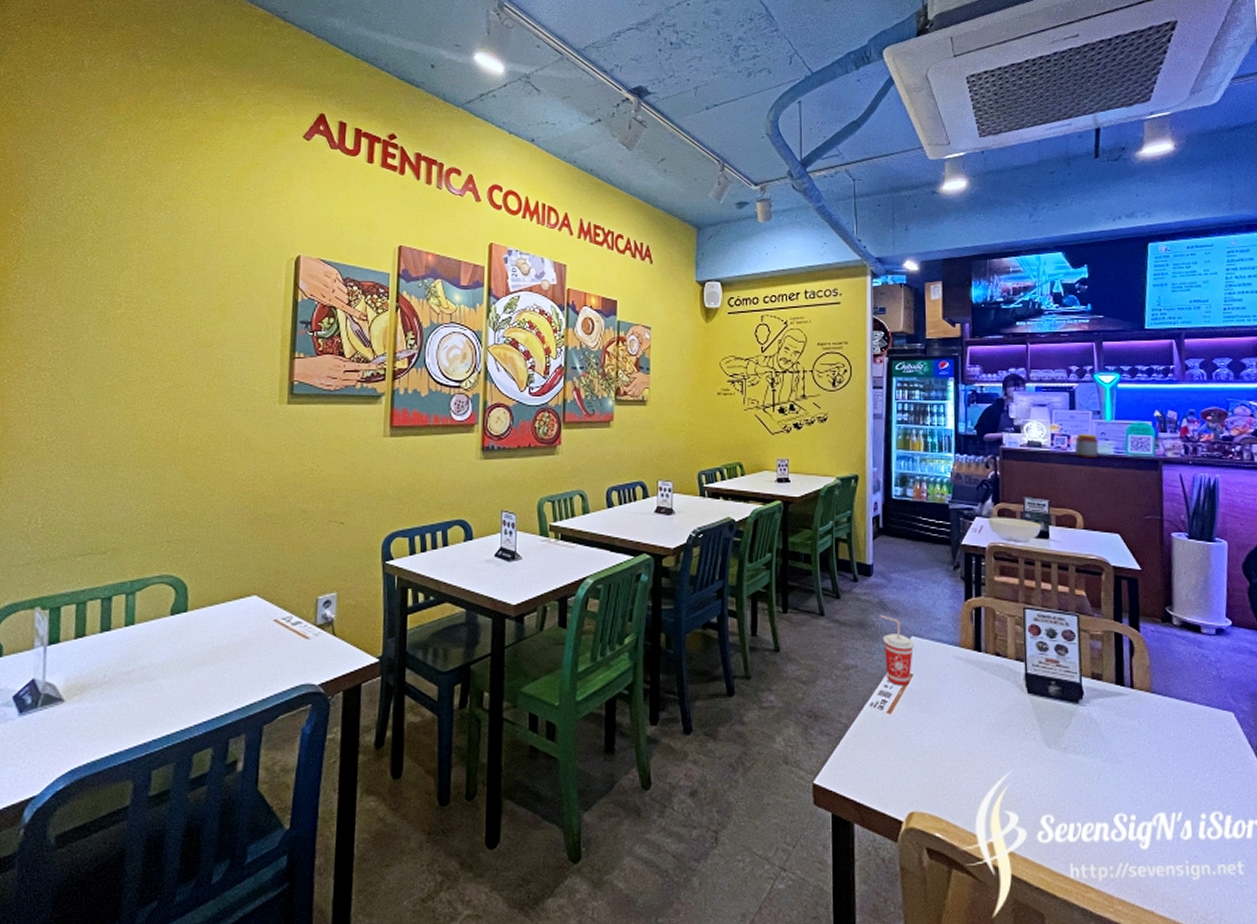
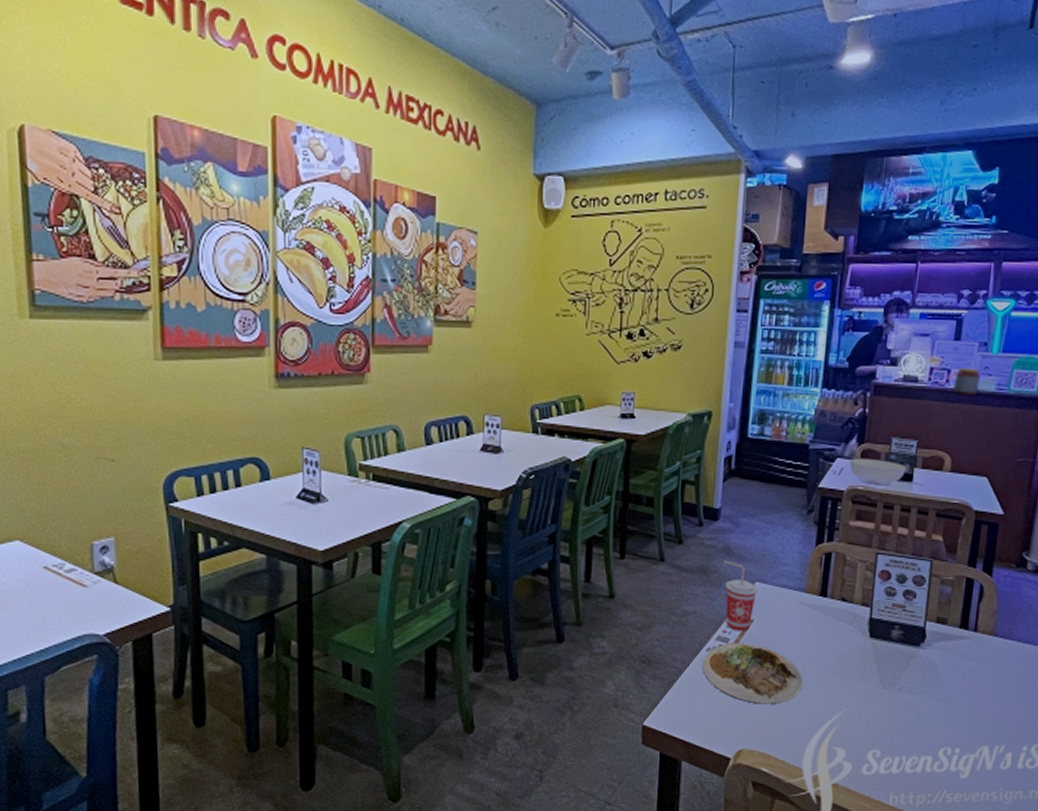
plate of food: none [866,698,967,763] -> present [701,643,803,704]

